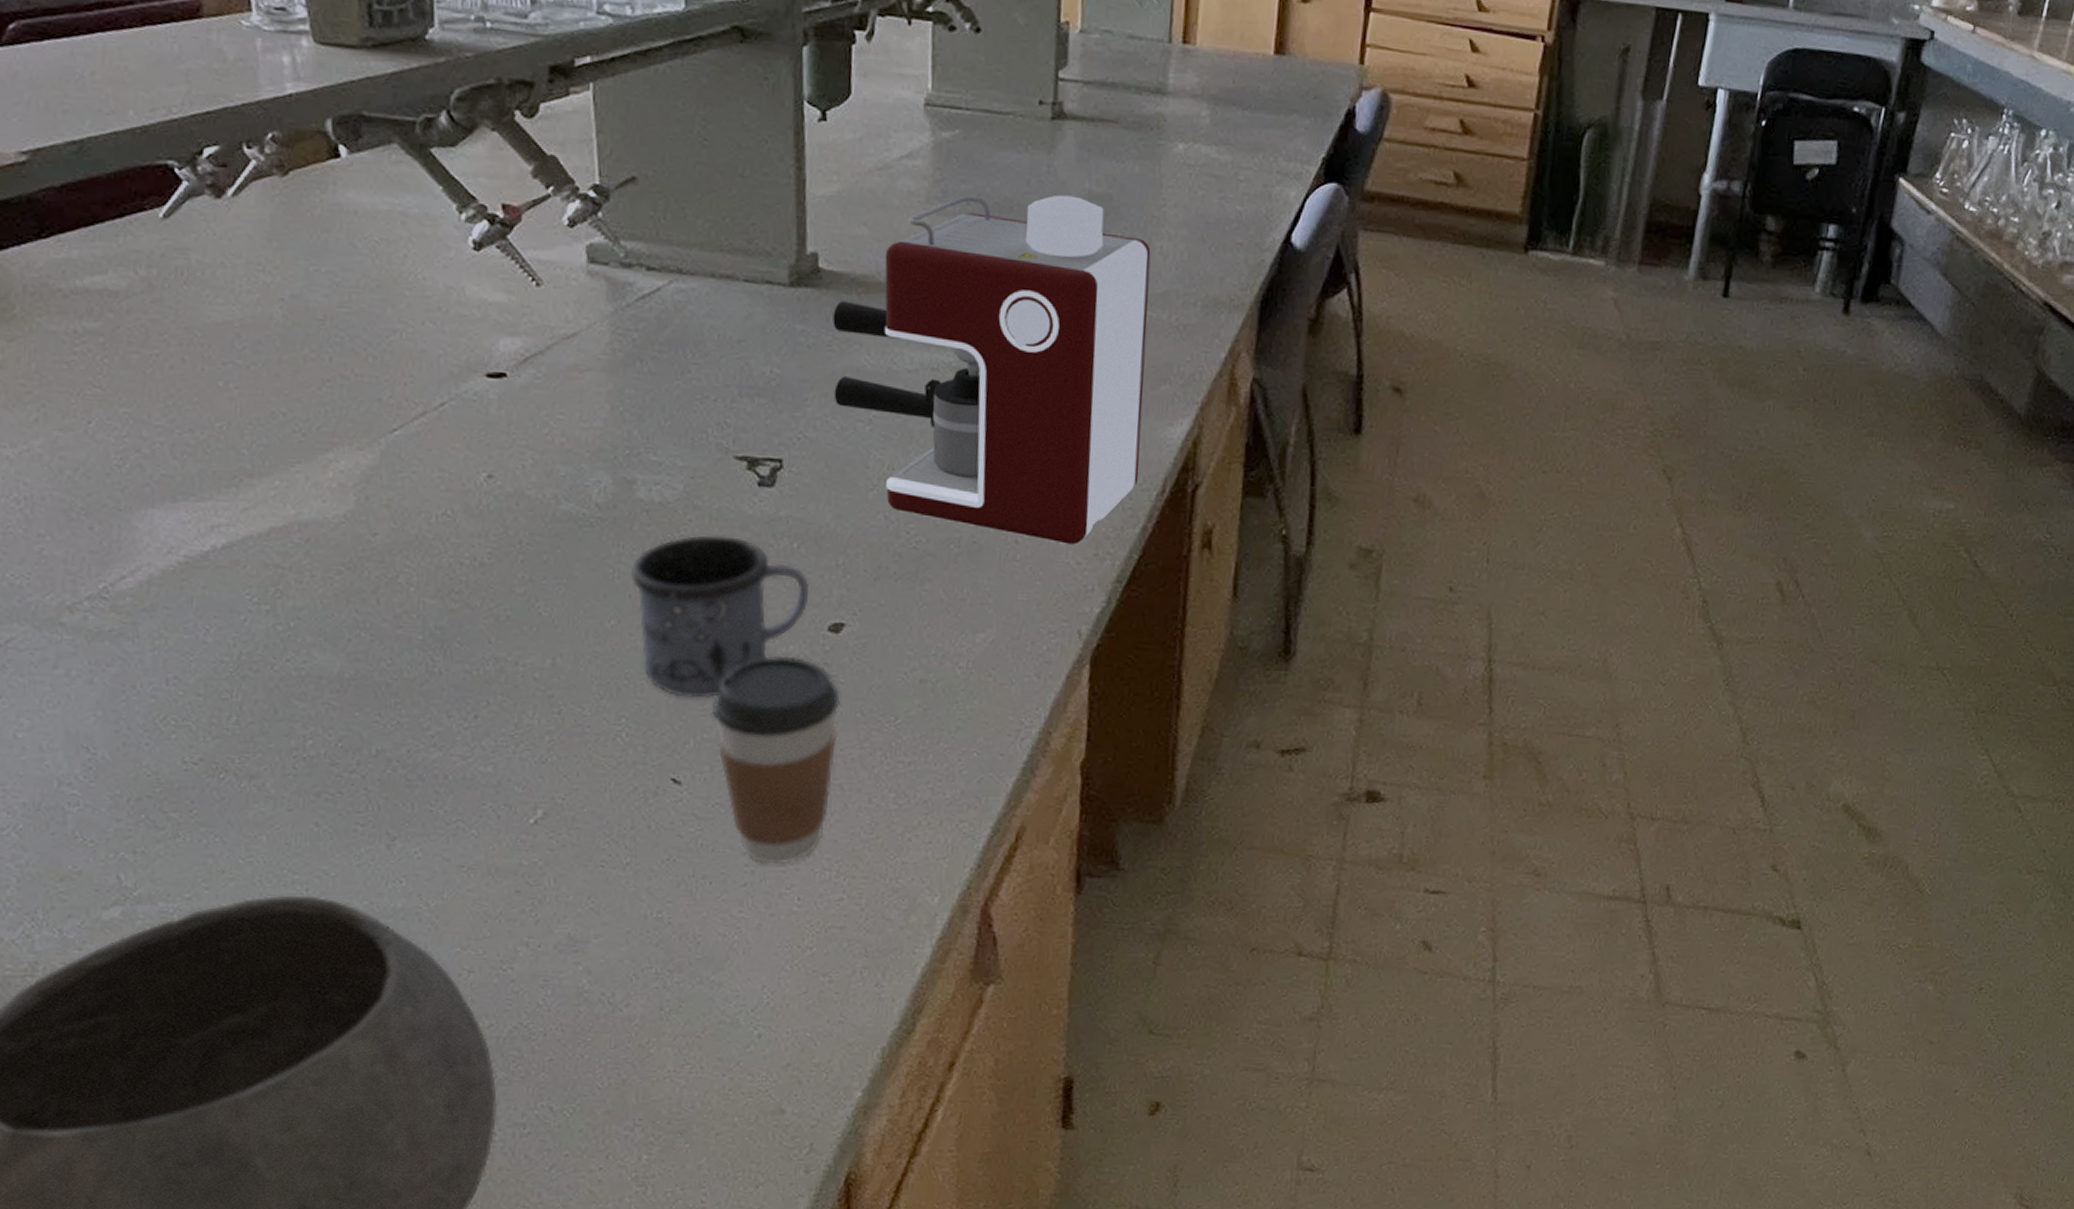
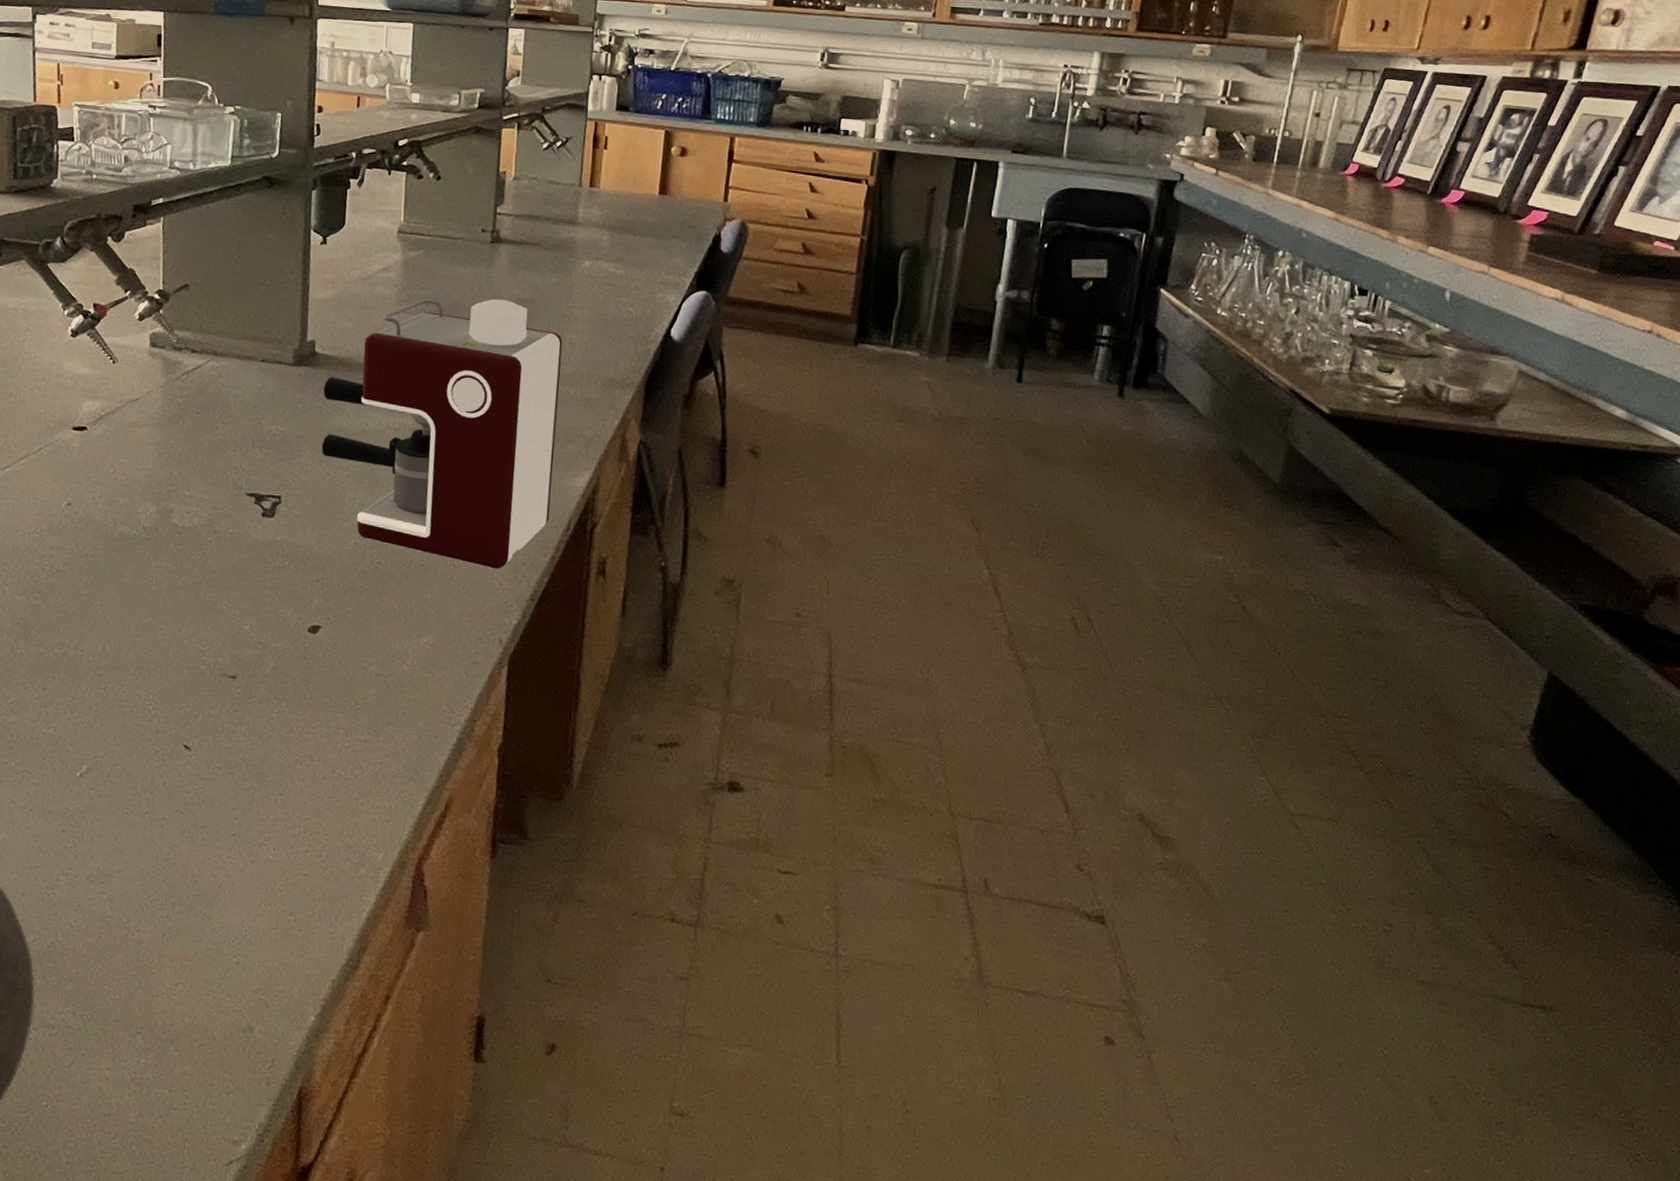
mug: present [631,535,809,699] -> none [165,553,296,682]
coffee cup: present [711,655,841,865] -> none [216,649,315,820]

